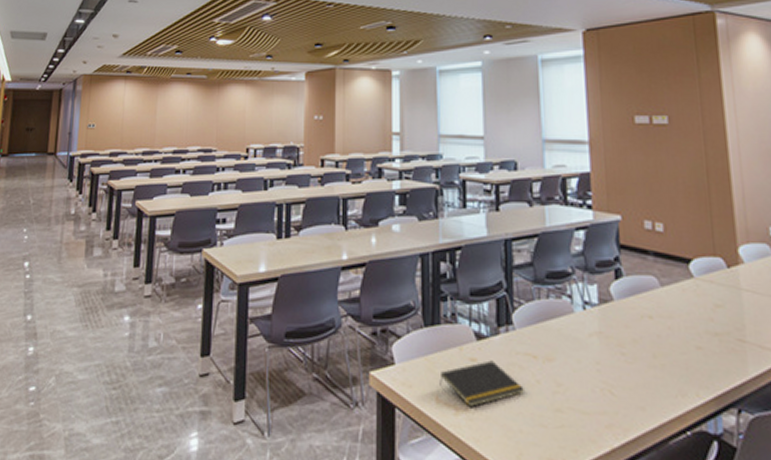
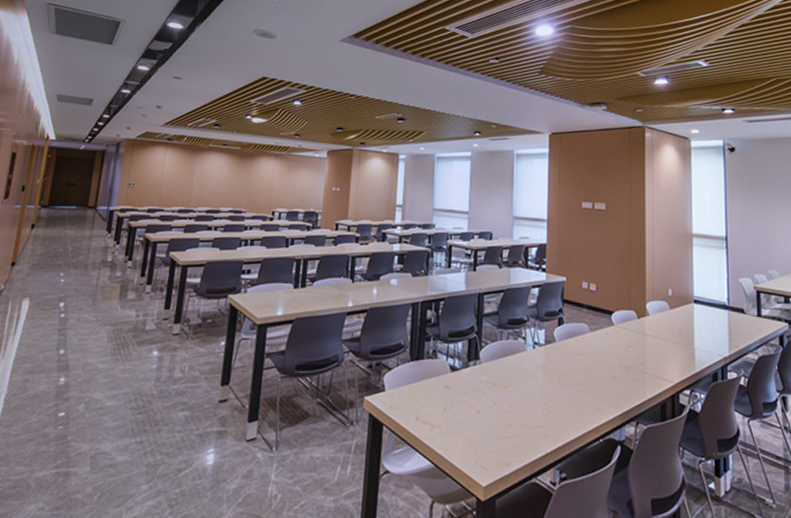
notepad: present [439,360,524,407] -> none [420,387,484,424]

